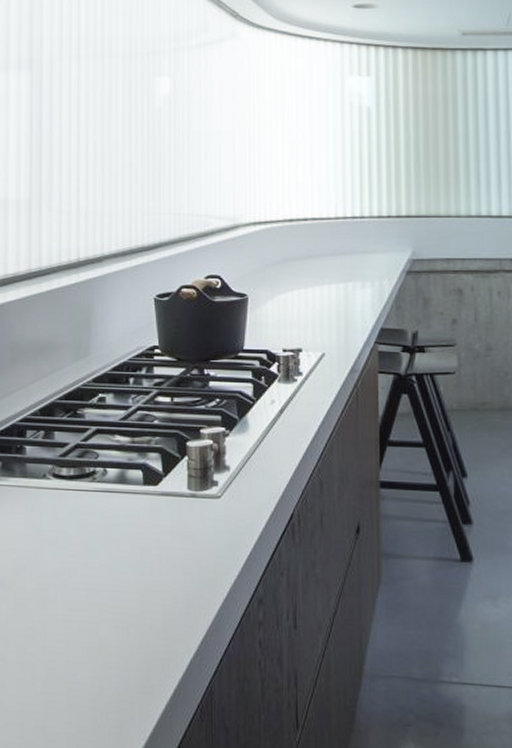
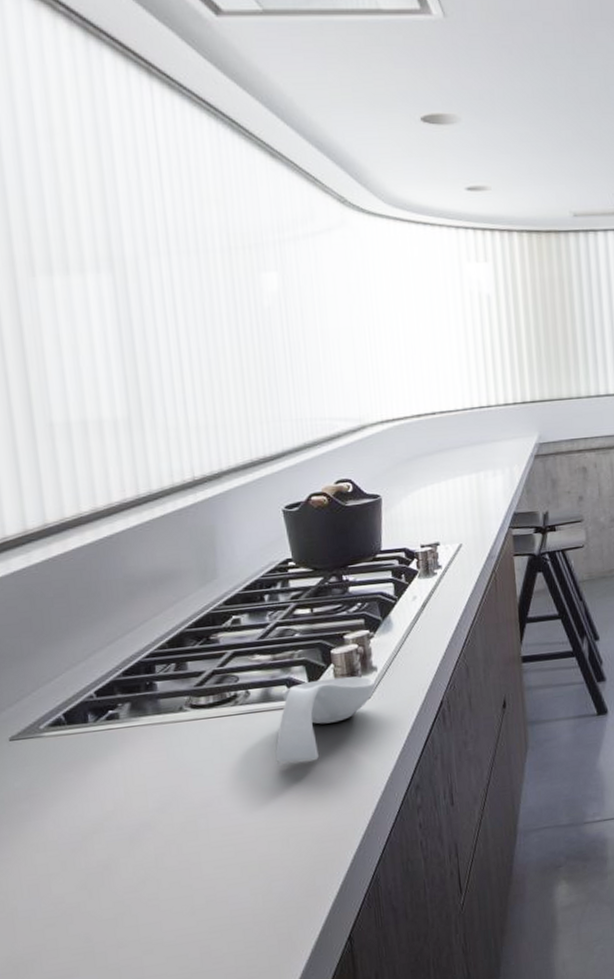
spoon rest: none [125,470,227,552] -> present [275,676,376,764]

